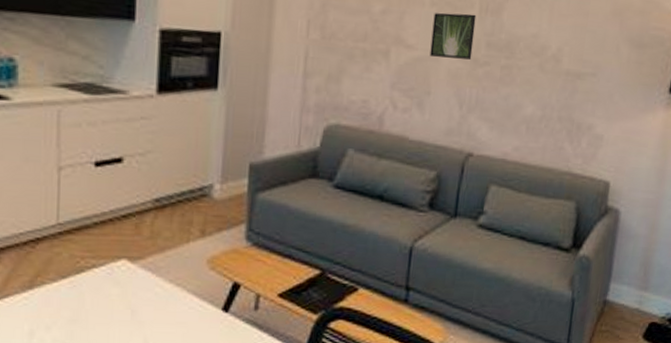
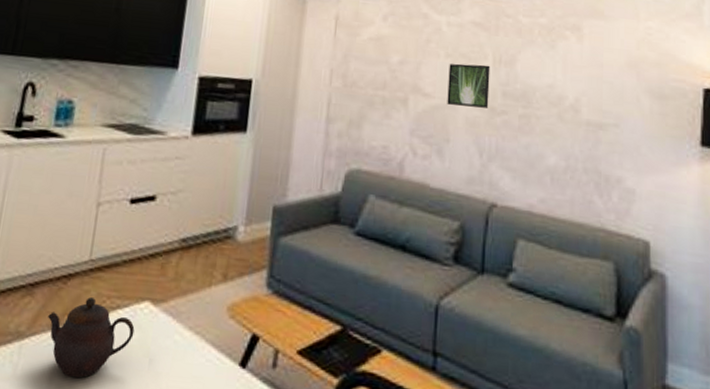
teapot: none [20,259,113,332] -> present [48,297,135,378]

